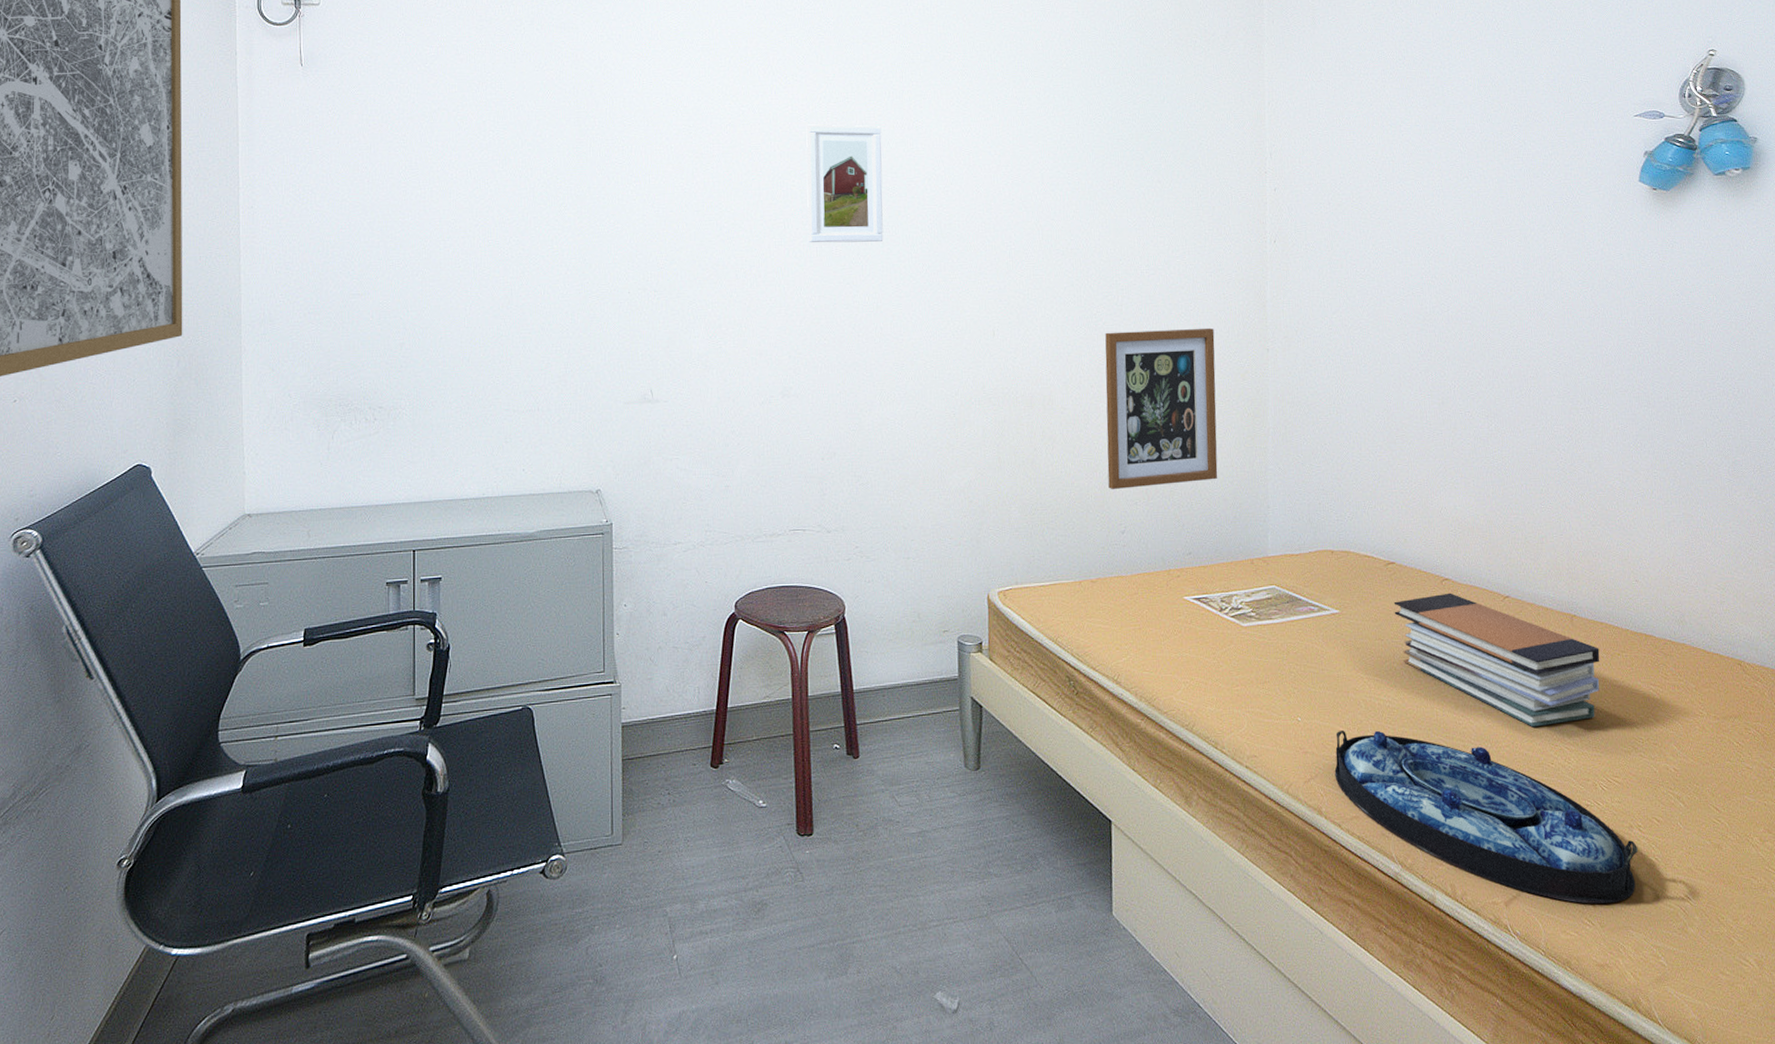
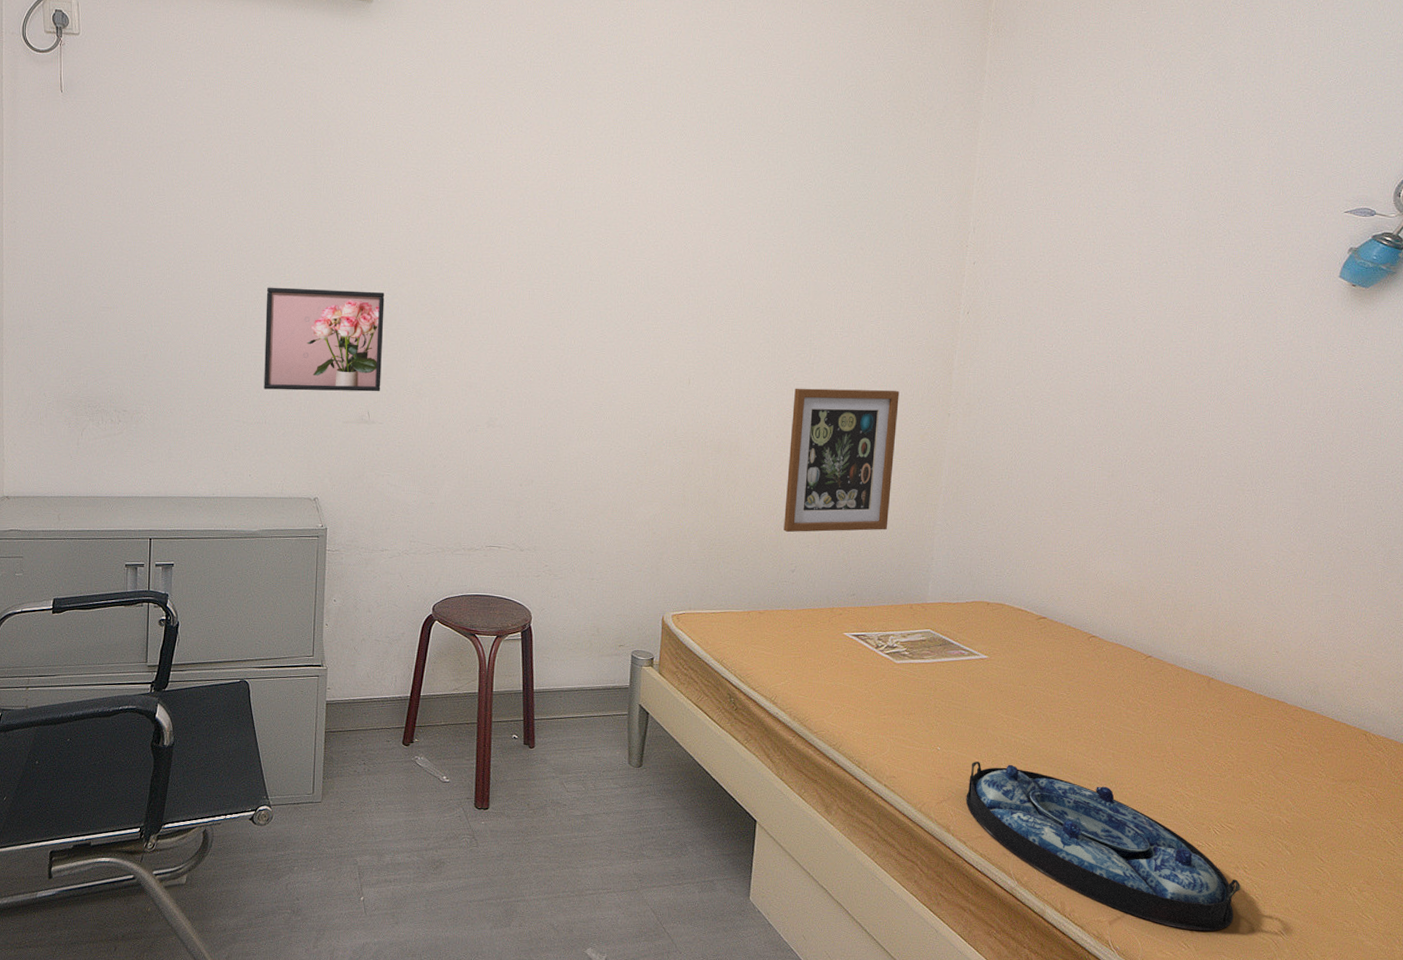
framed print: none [533,258,663,373] -> present [264,287,385,392]
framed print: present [806,124,884,243] -> none [521,174,599,289]
book stack: present [1393,592,1600,728] -> none [1040,648,1231,774]

